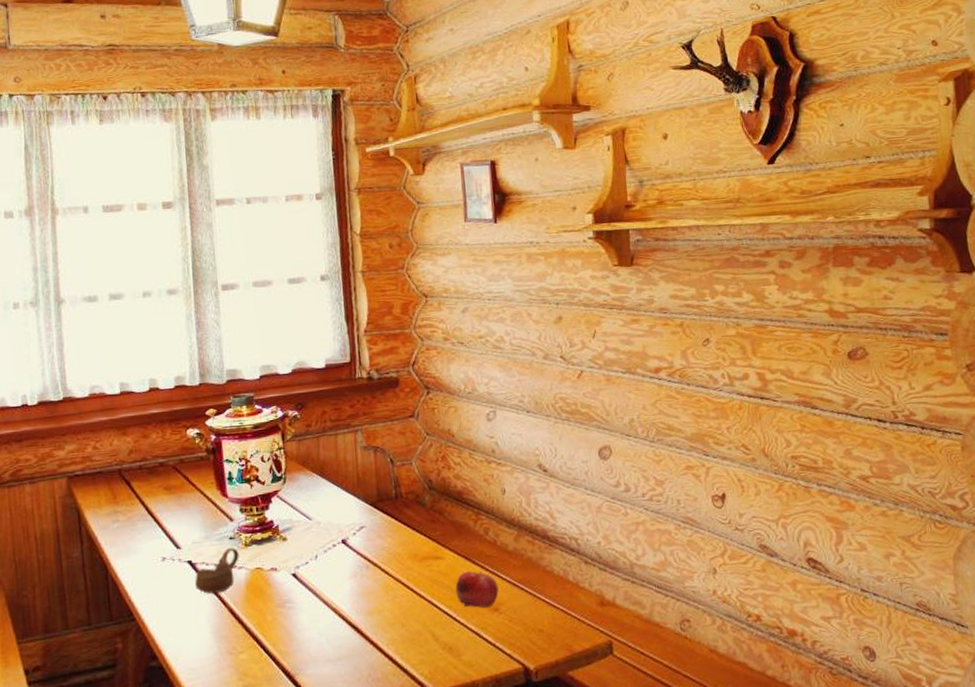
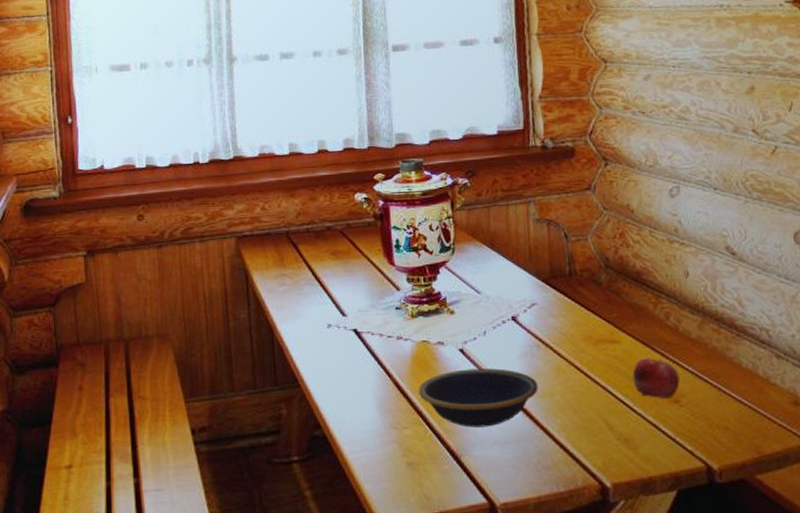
cup: present [195,547,239,594] -> none [360,317,405,364]
bowl: none [253,590,368,648] -> present [419,368,539,427]

